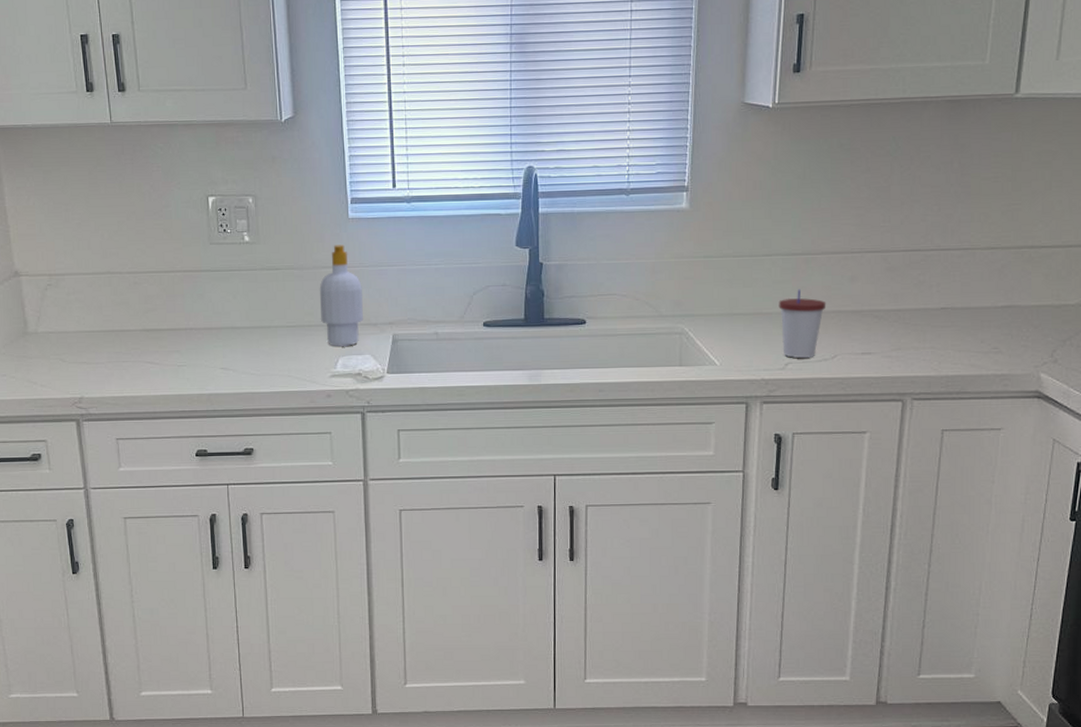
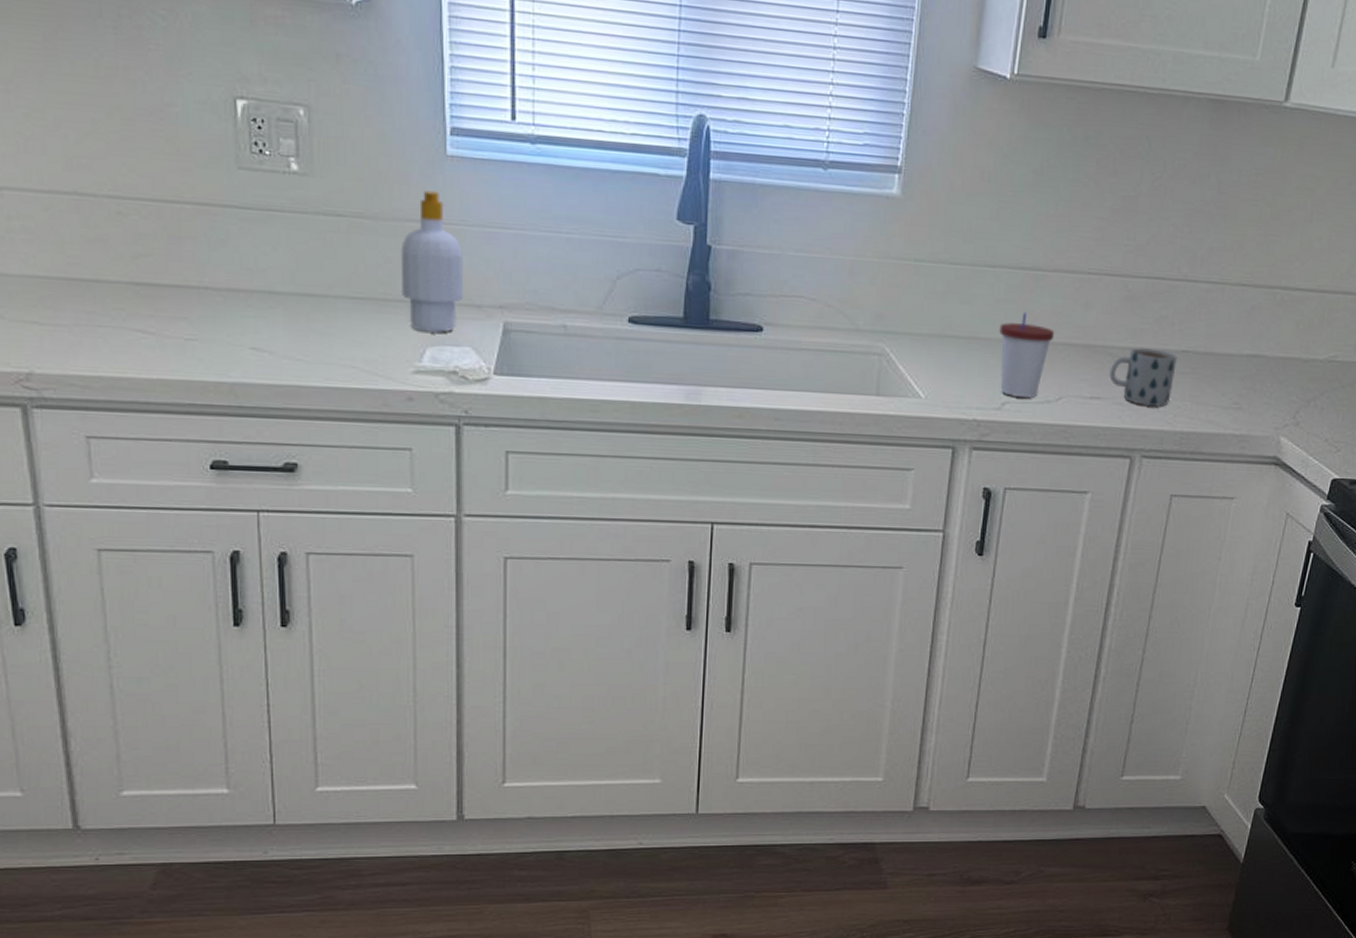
mug: none [877,309,937,356] -> present [1109,348,1177,407]

